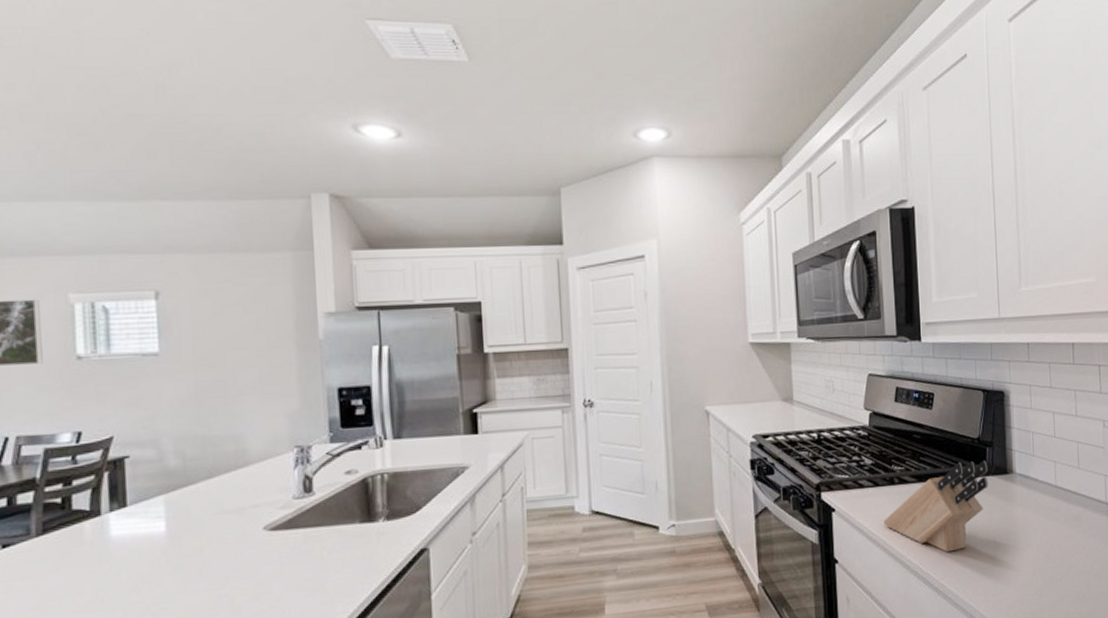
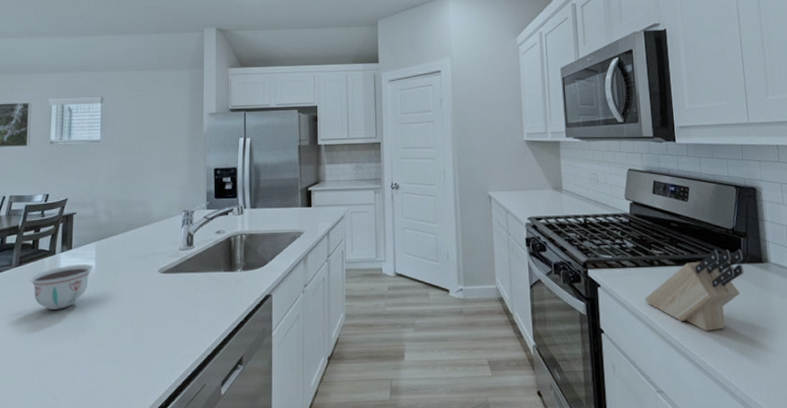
bowl: none [61,525,163,591] -> present [29,264,93,310]

